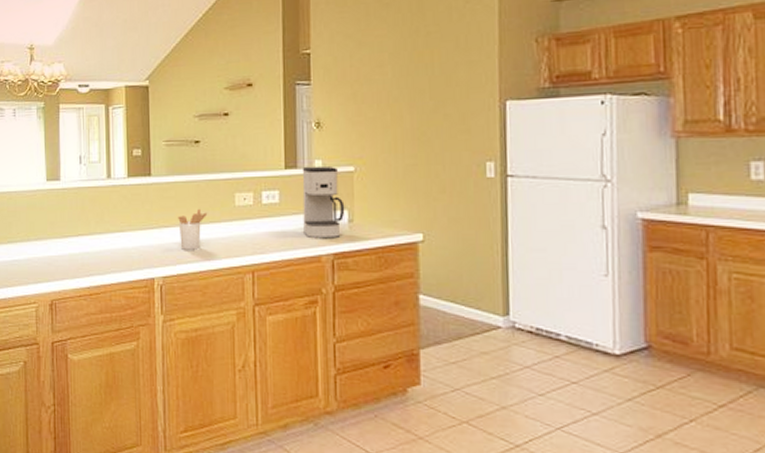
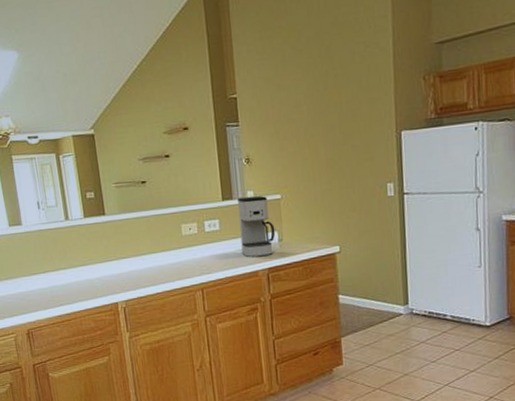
utensil holder: present [178,208,208,250] -> none [133,239,159,276]

